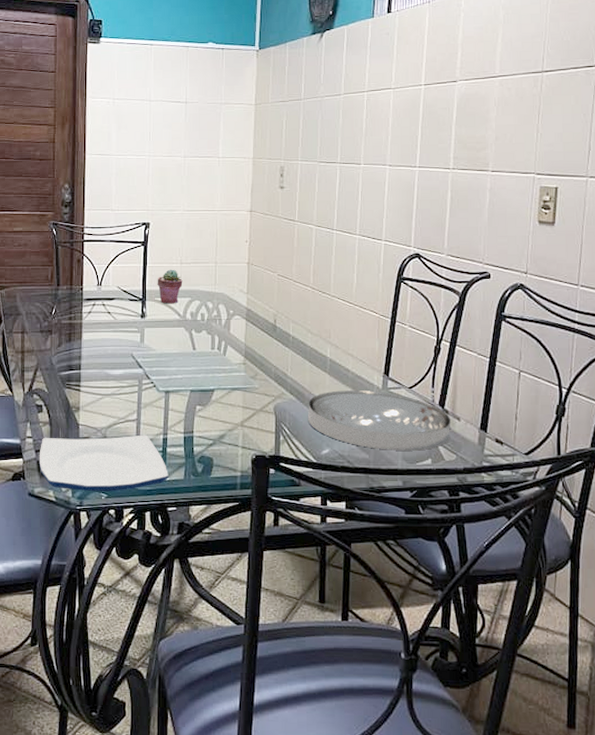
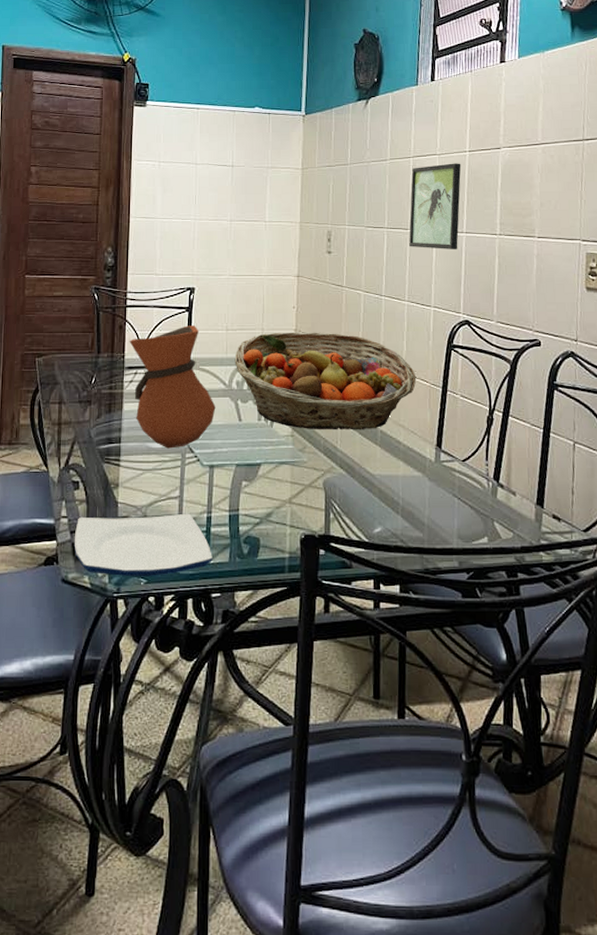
vase: none [87,259,171,375] -> present [129,325,216,449]
potted succulent: present [157,269,183,304] -> none [202,336,229,373]
fruit basket: none [189,265,366,358] -> present [234,332,417,429]
plate: present [307,390,451,451] -> none [358,464,507,528]
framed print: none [361,97,416,185] -> present [409,163,461,250]

